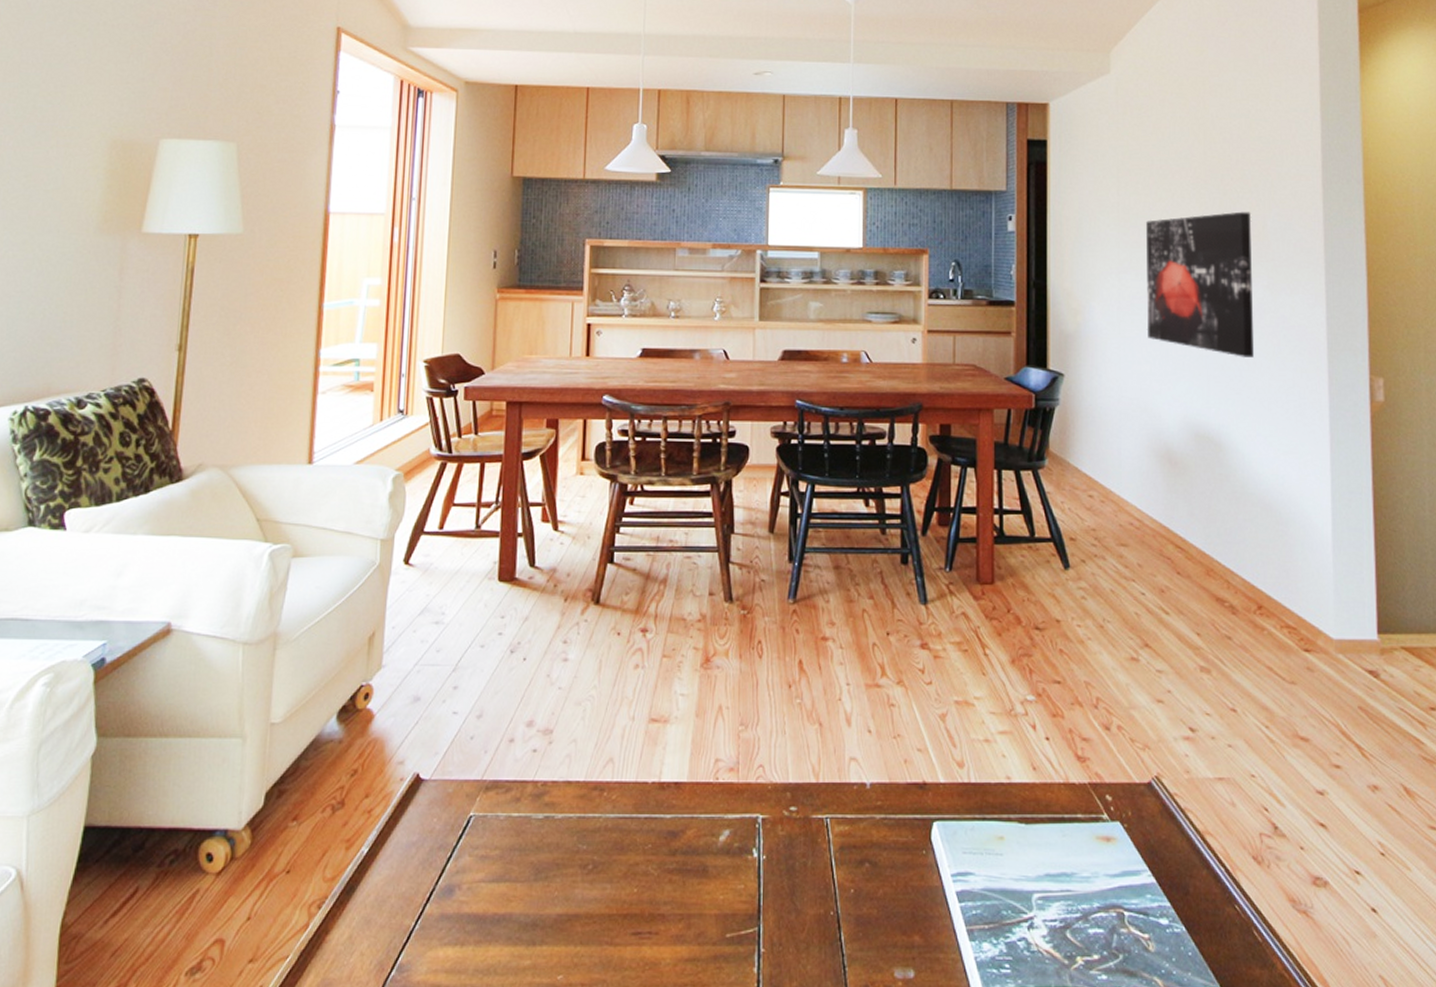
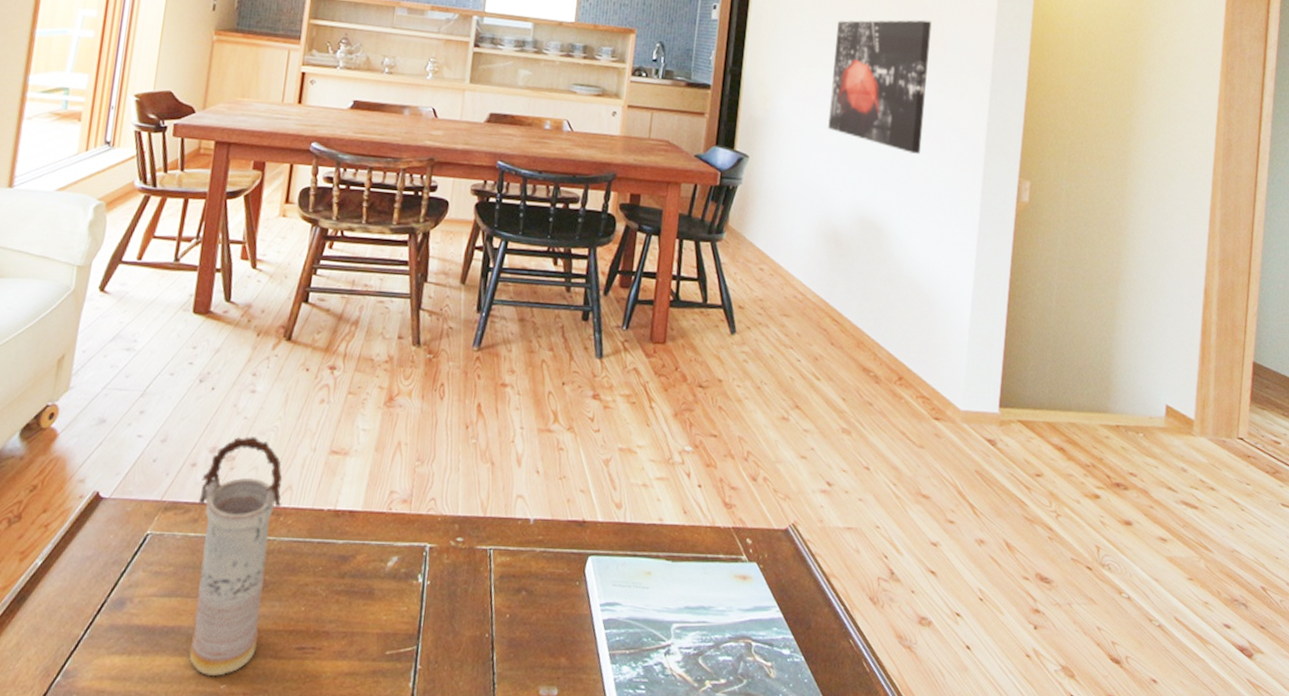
vase: none [520,708,604,966] -> present [188,436,282,676]

